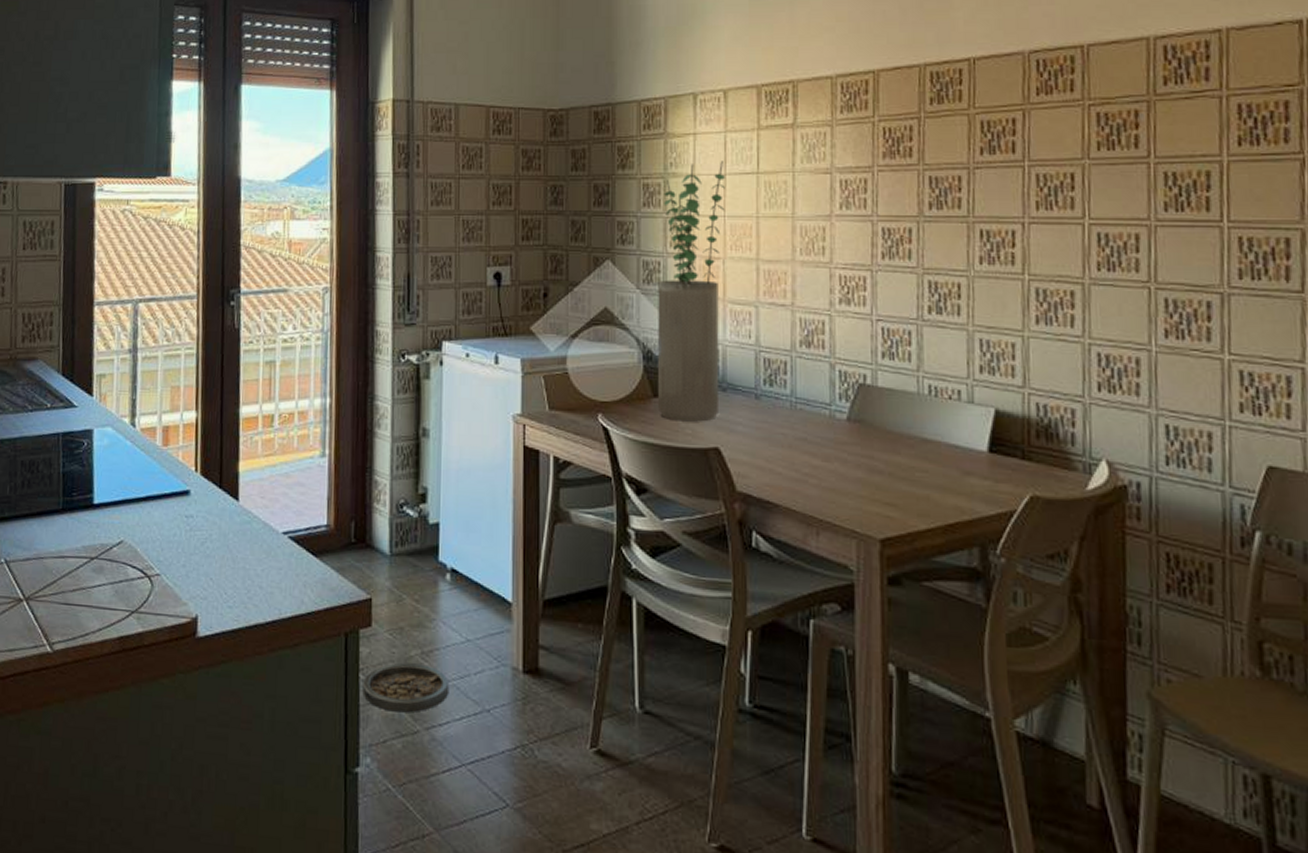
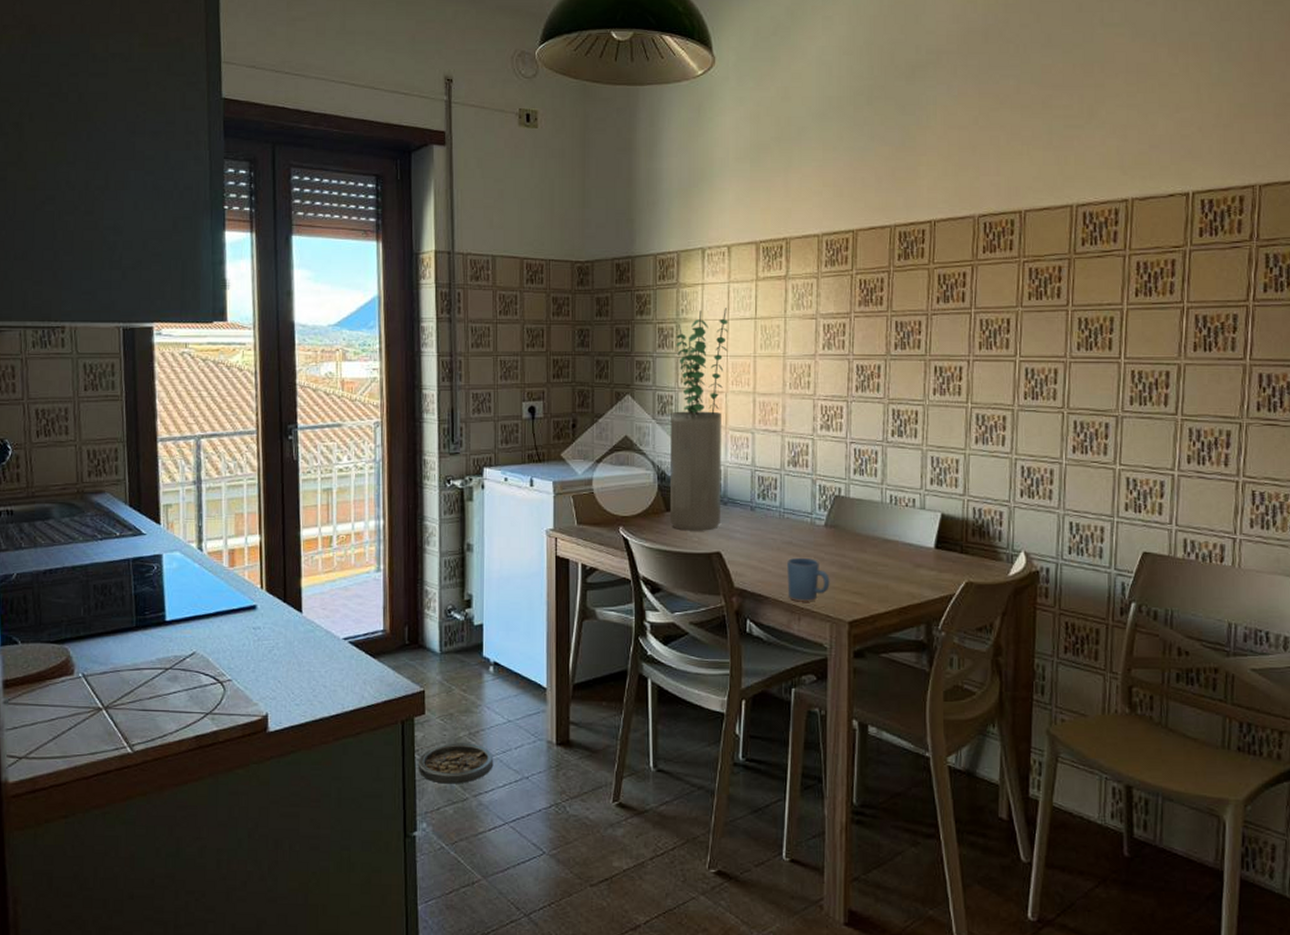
mug: none [801,457,855,513] -> present [787,557,830,602]

